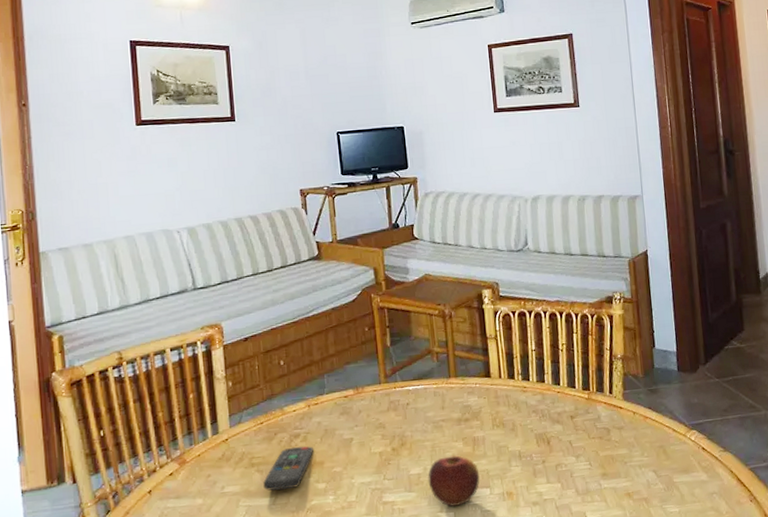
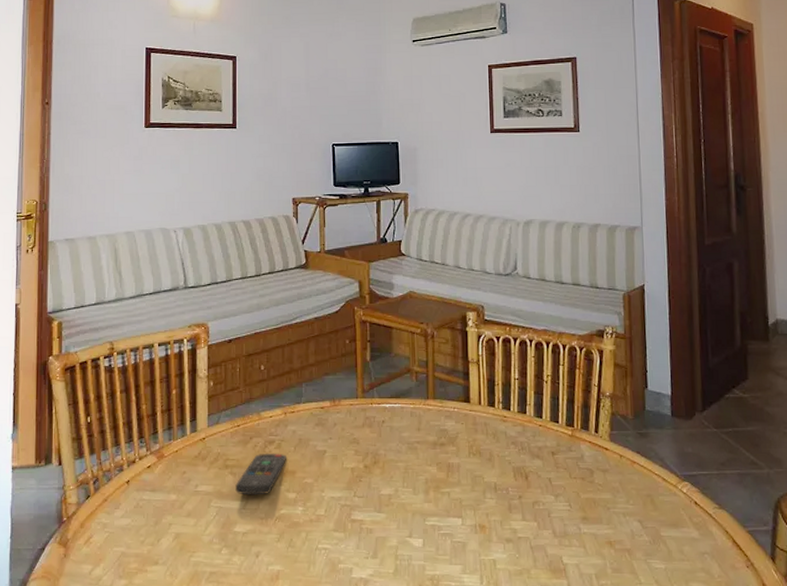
apple: present [428,455,480,507] -> none [399,480,452,533]

